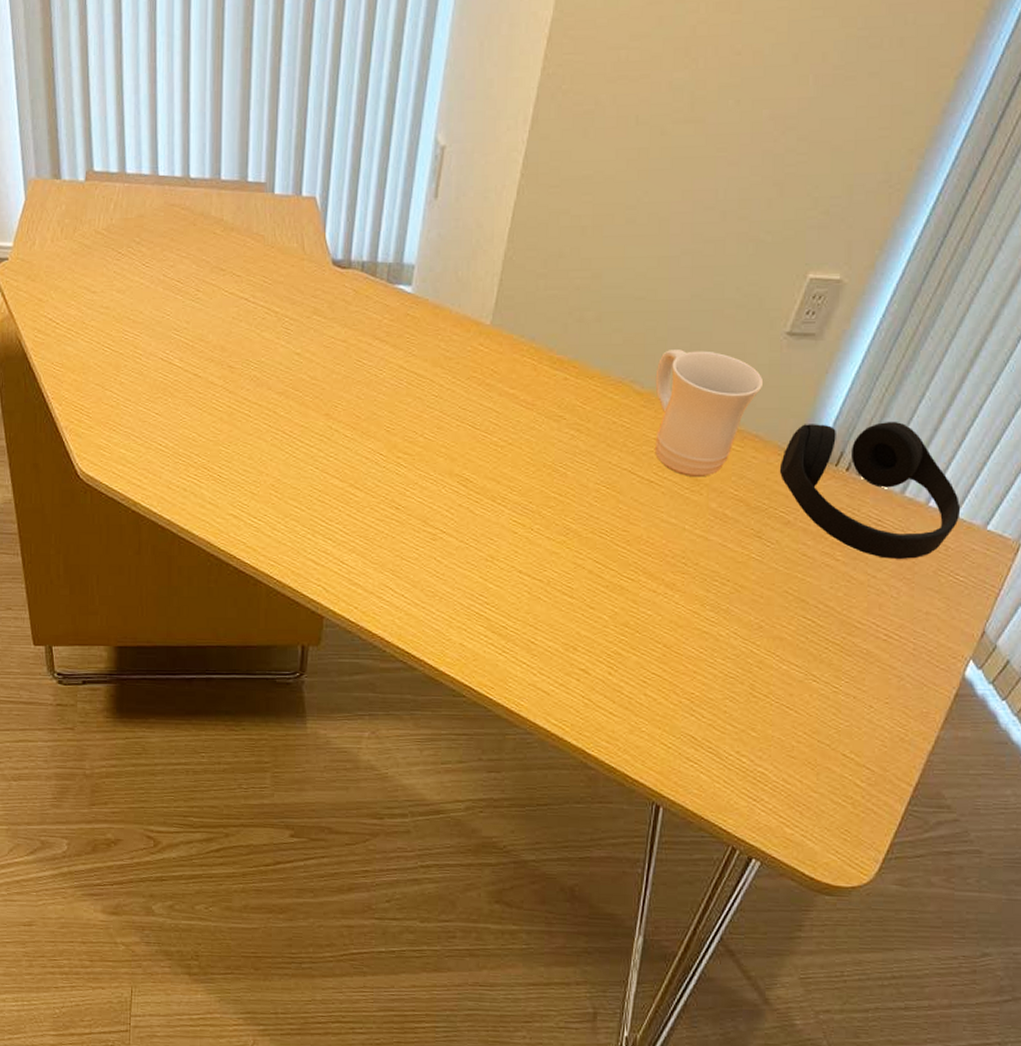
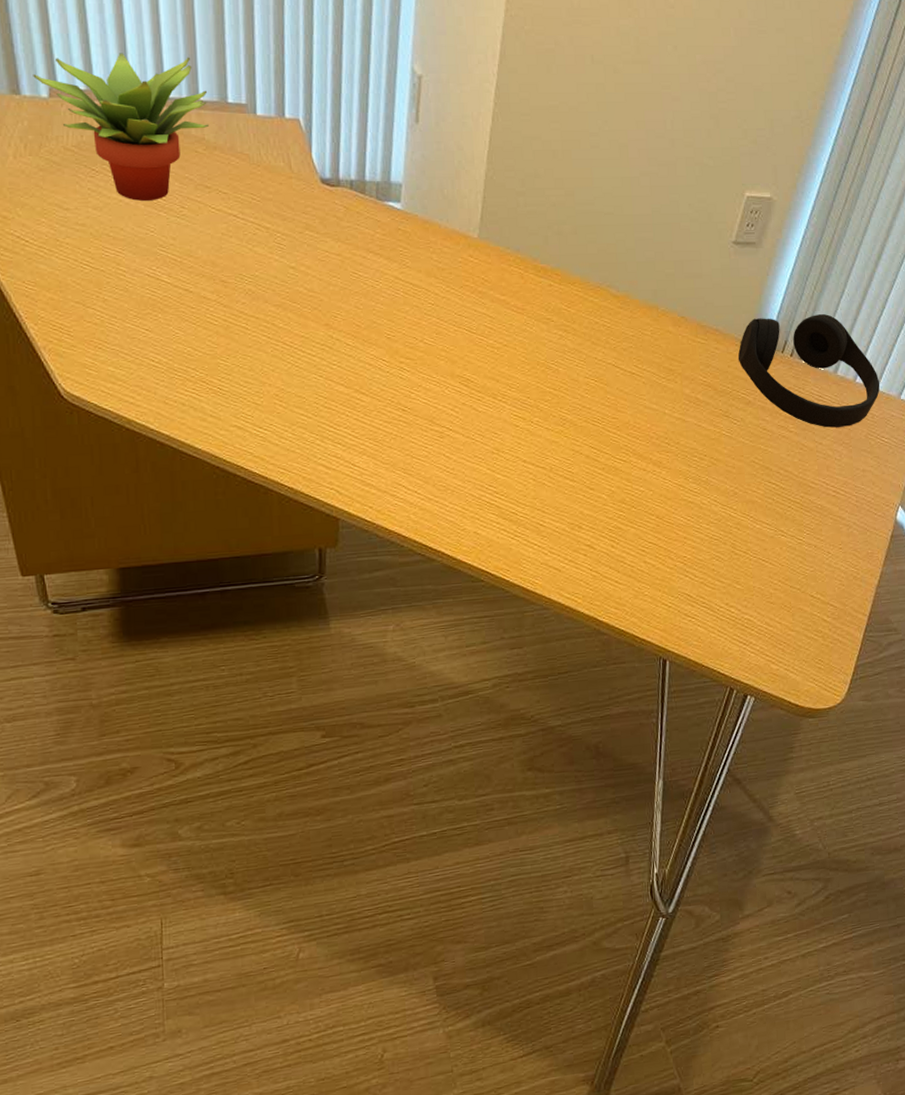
succulent plant: none [73,133,230,284] -> present [33,53,210,201]
mug: present [655,348,764,478] -> none [628,256,718,368]

